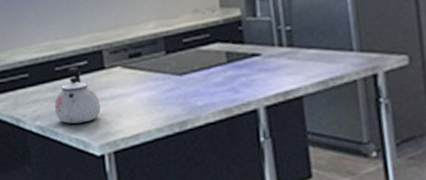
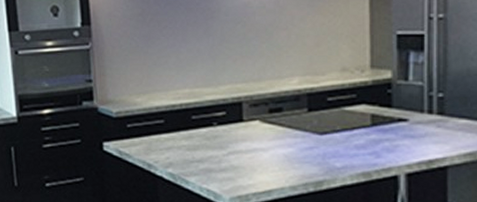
kettle: present [54,66,101,124] -> none [187,116,235,174]

